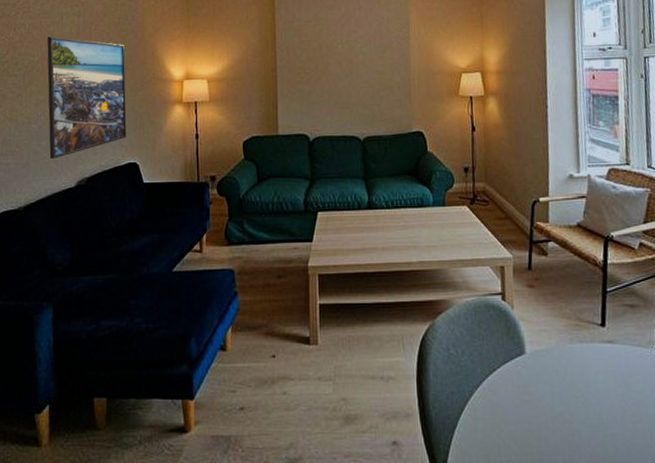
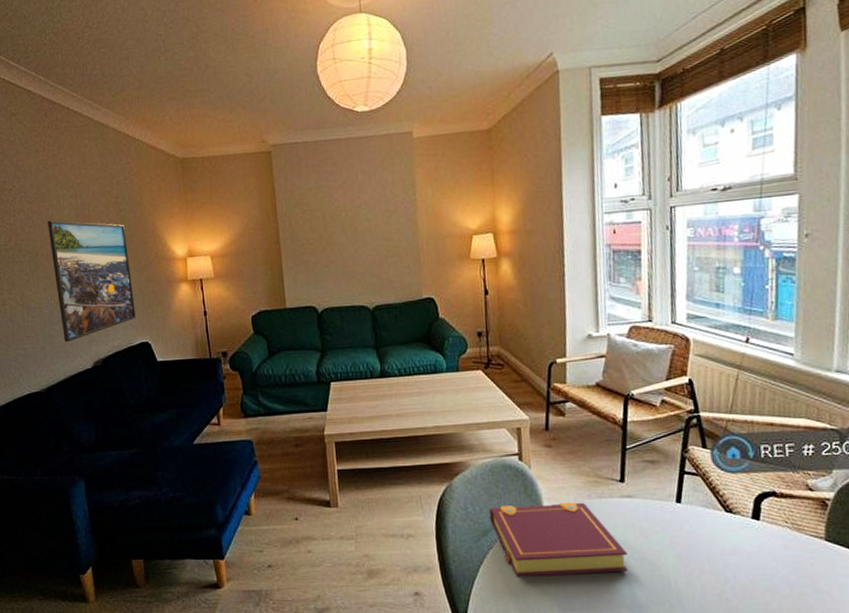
book: none [471,346,609,427] -> present [489,502,627,577]

